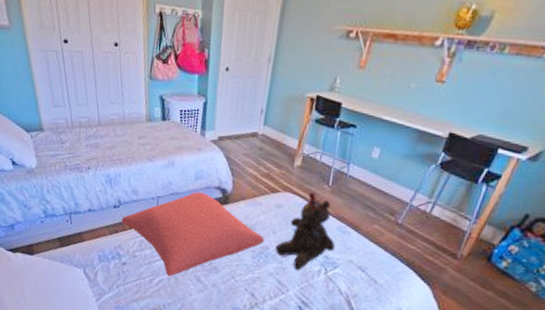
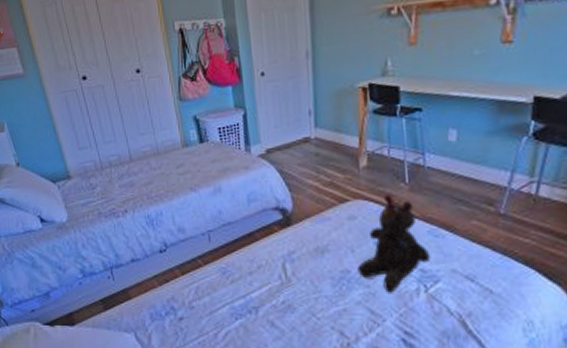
cushion: present [121,191,265,276] -> none [170,217,343,326]

